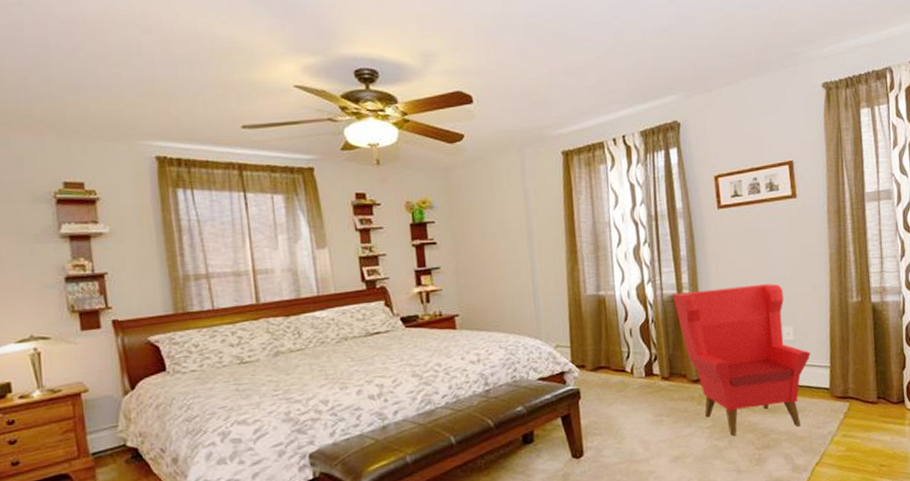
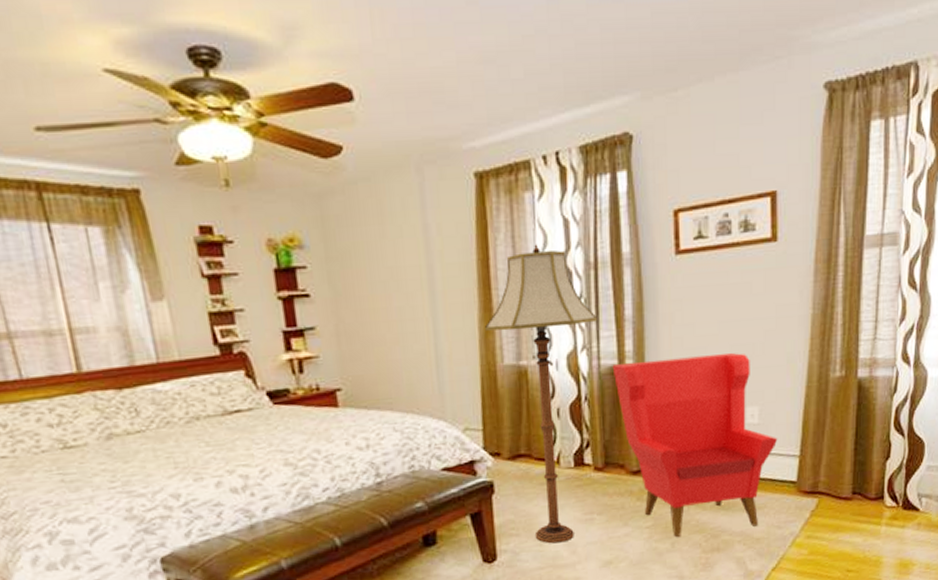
floor lamp: none [571,202,660,442] -> present [485,244,598,544]

